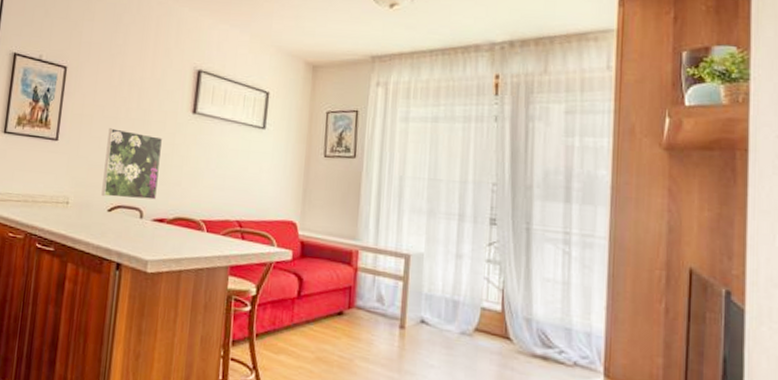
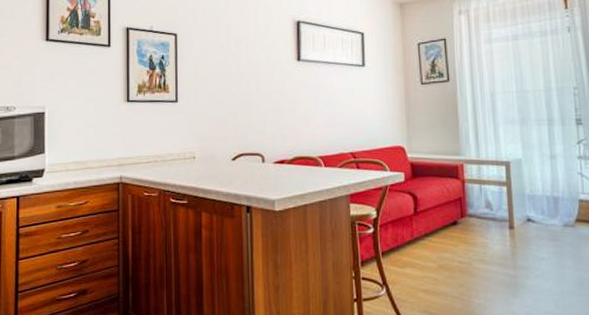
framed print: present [101,128,163,200] -> none [223,84,275,147]

